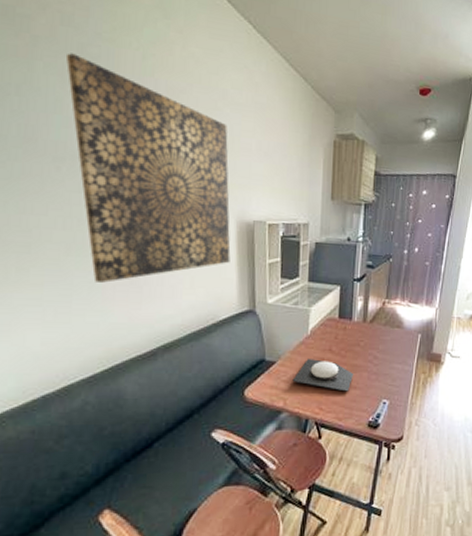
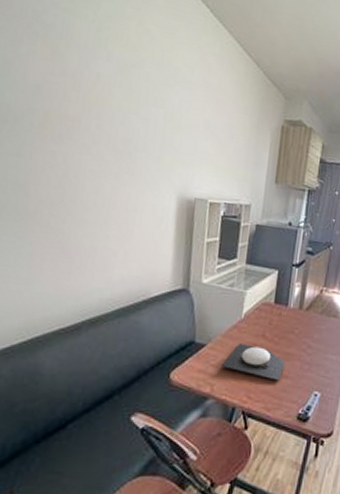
wall art: present [66,53,231,283] -> none [19,18,177,250]

